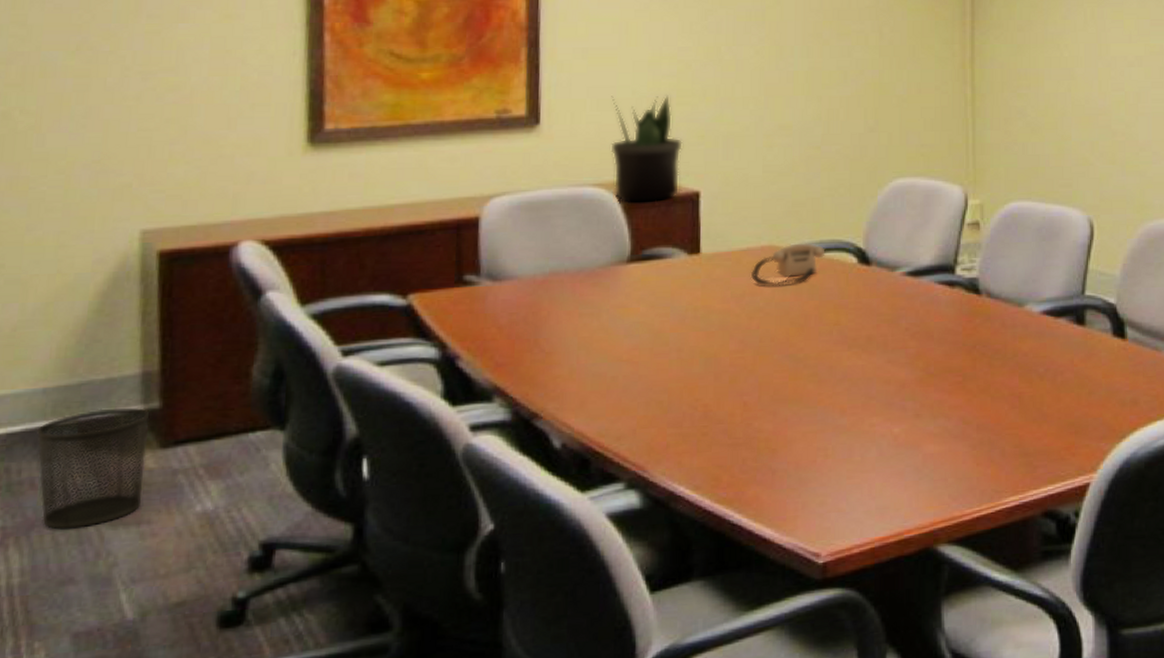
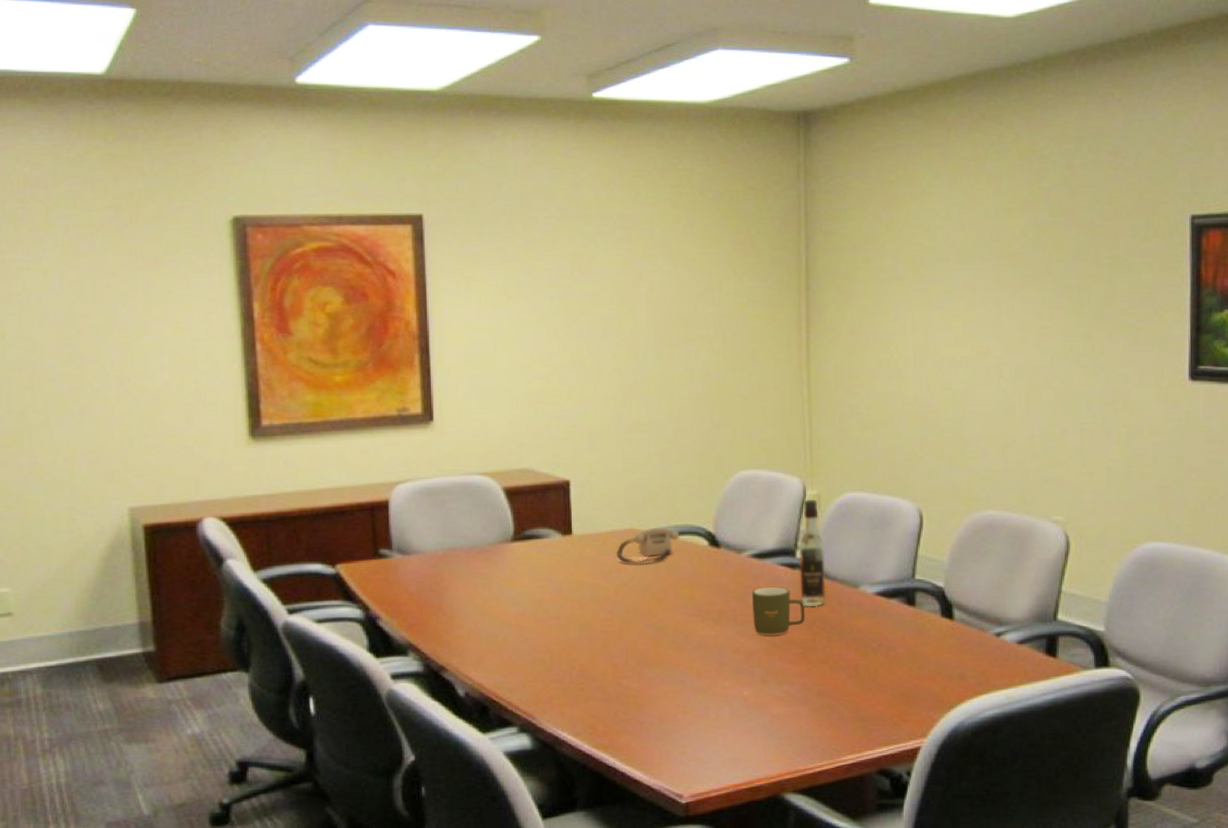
waste bin: present [36,407,150,530] -> none [67,649,148,743]
planter: present [610,95,683,204] -> none [491,395,553,490]
mug: none [905,307,964,364] -> present [751,586,805,636]
bottle: none [958,210,988,330] -> present [798,500,826,607]

